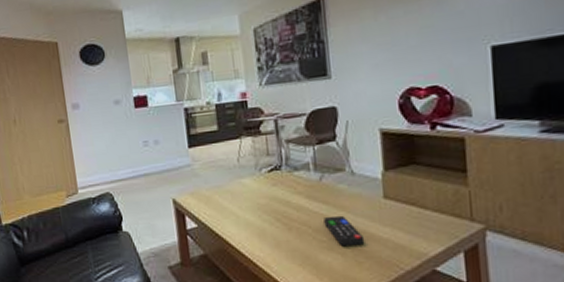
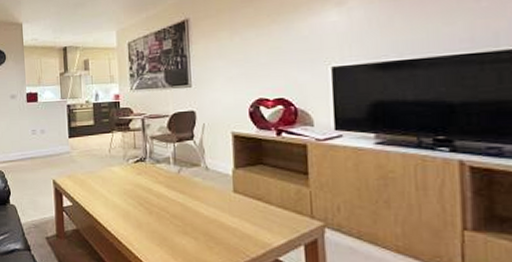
remote control: present [324,215,365,247] -> none [180,204,216,232]

